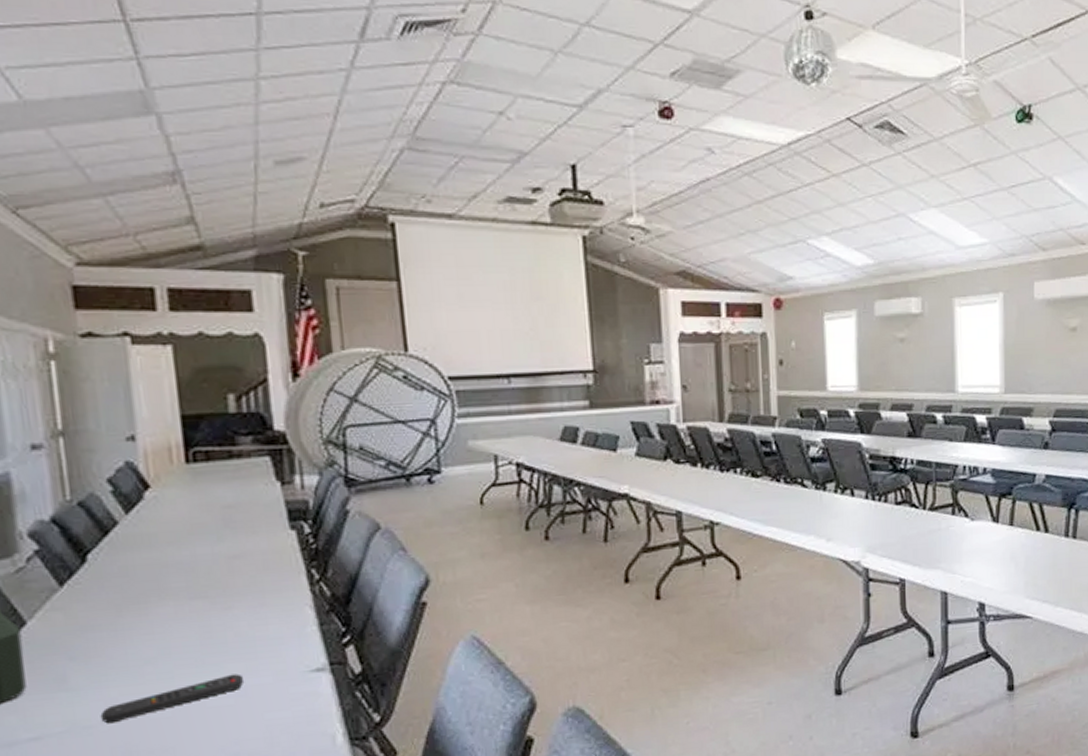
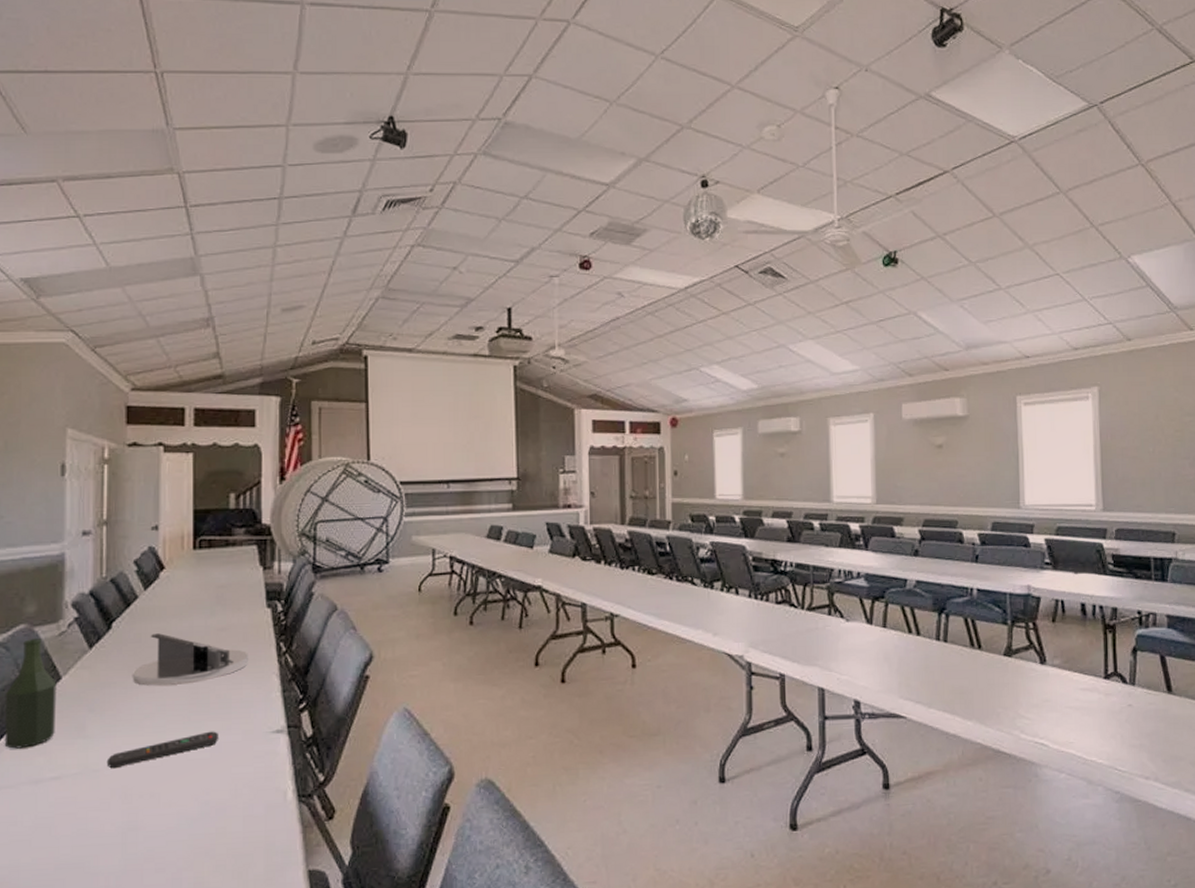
desk organizer: none [123,565,273,627] -> present [133,633,248,686]

